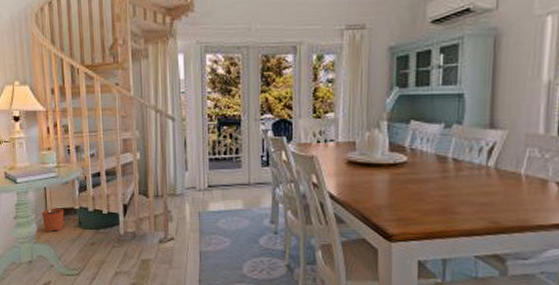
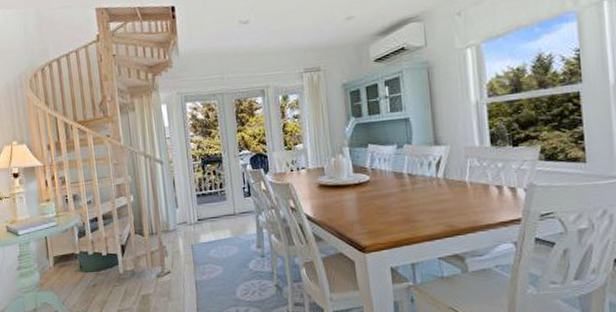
plant pot: present [42,206,64,233] -> none [44,254,66,279]

